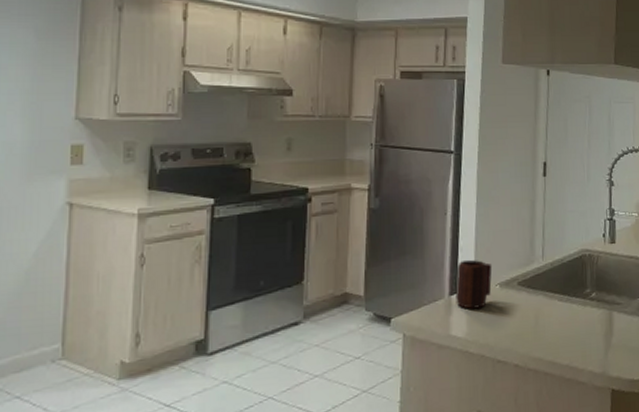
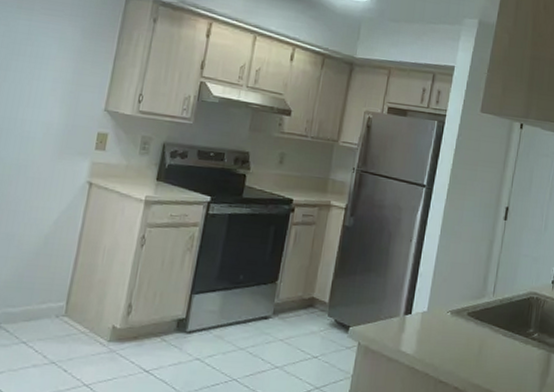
mug: present [455,259,493,309] -> none [409,284,447,331]

